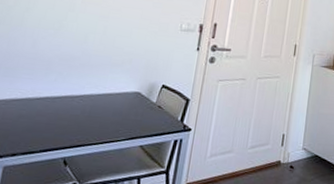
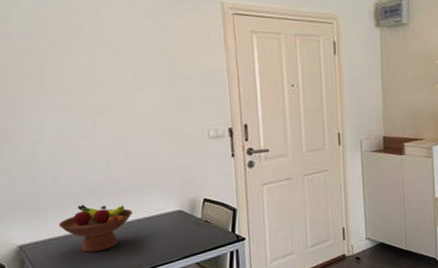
fruit bowl: none [24,71,95,120] -> present [58,204,133,253]

